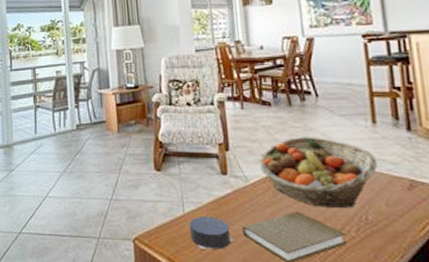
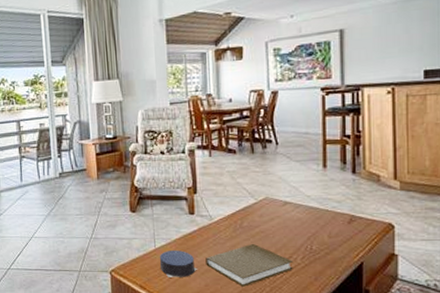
fruit basket: present [259,137,377,208] -> none [223,180,324,240]

